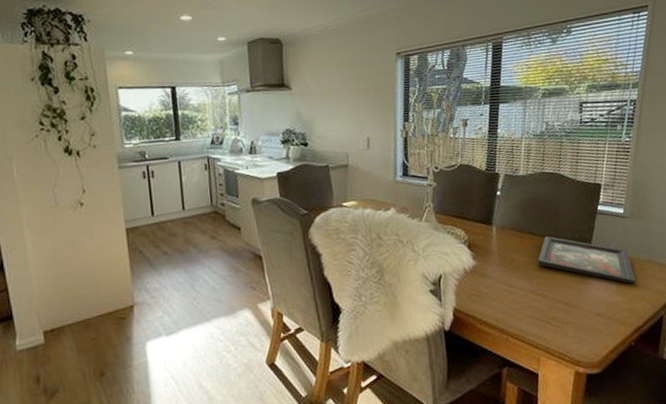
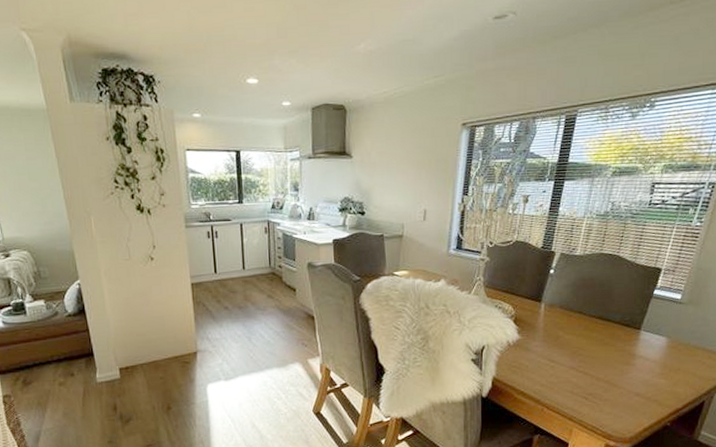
decorative tray: present [537,236,636,285] -> none [582,316,683,369]

